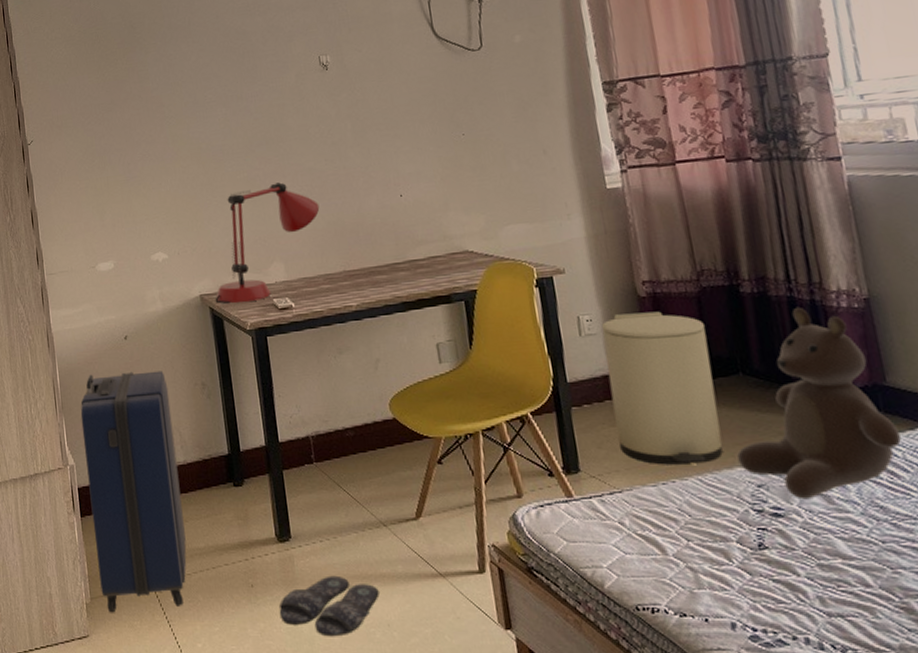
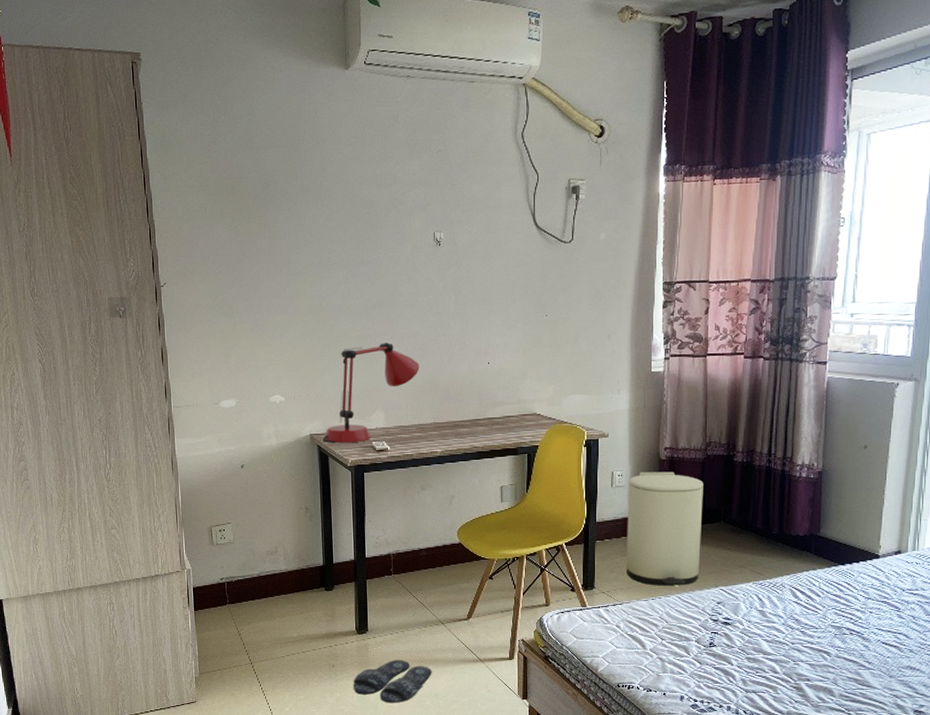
suitcase: present [80,370,187,613] -> none [198,495,282,685]
teddy bear: present [737,306,901,500] -> none [708,474,820,613]

